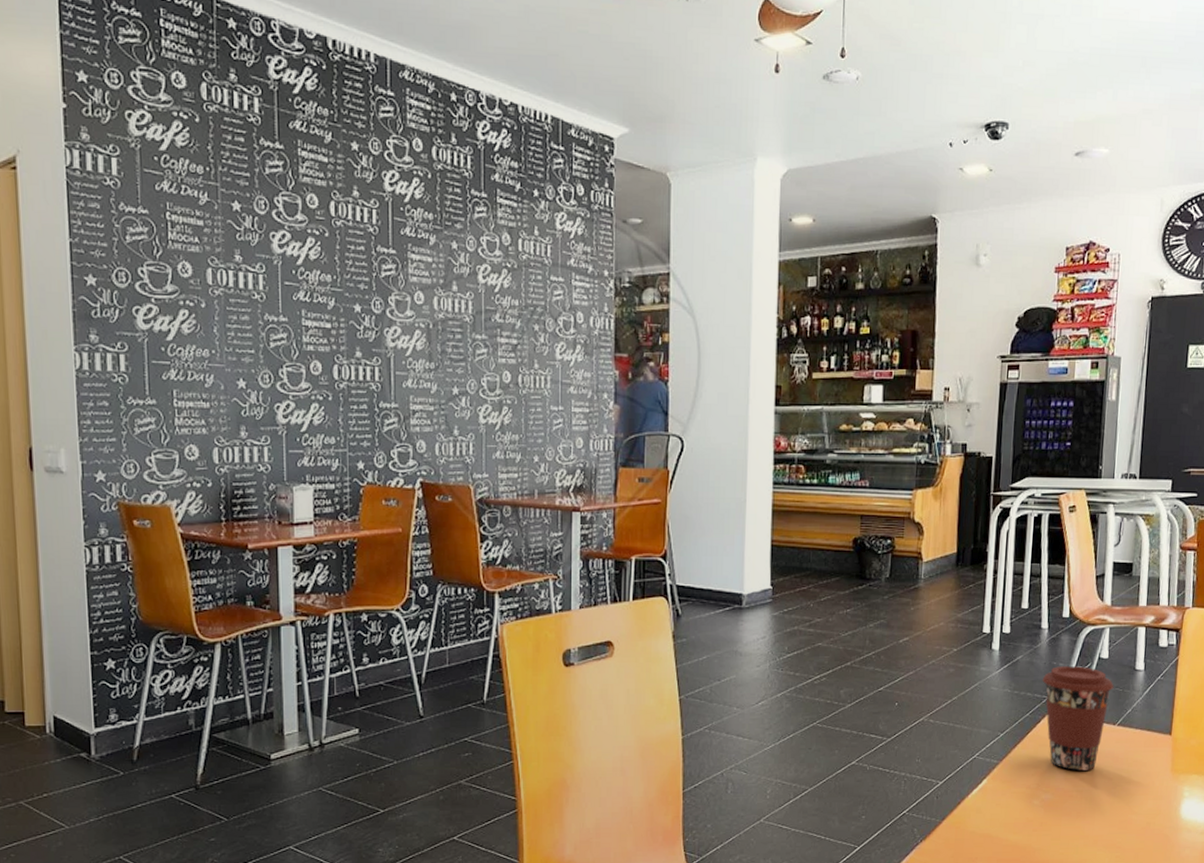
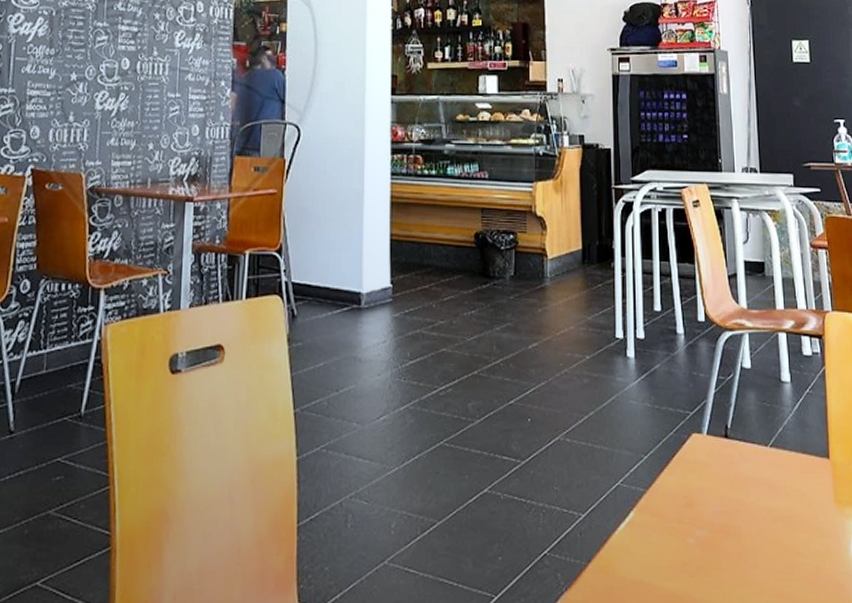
coffee cup: present [1042,666,1114,771] -> none [683,377,761,501]

